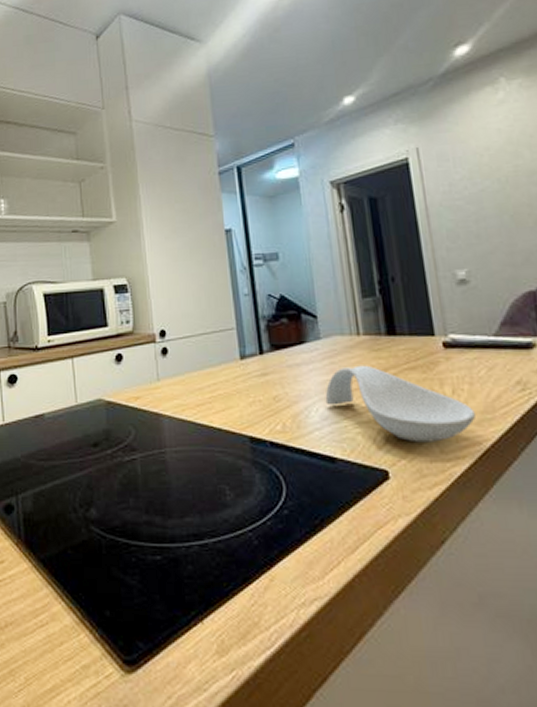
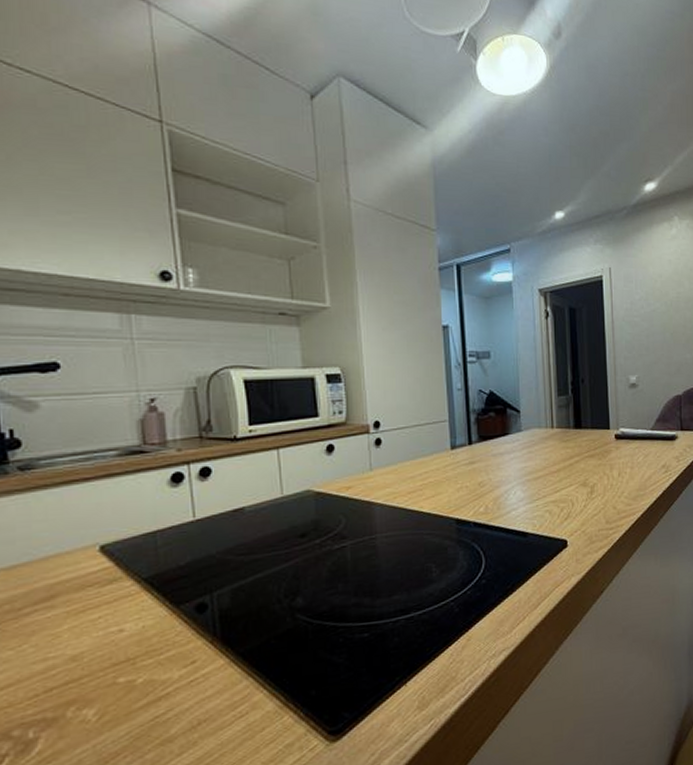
spoon rest: present [325,365,475,443] -> none [522,454,632,516]

